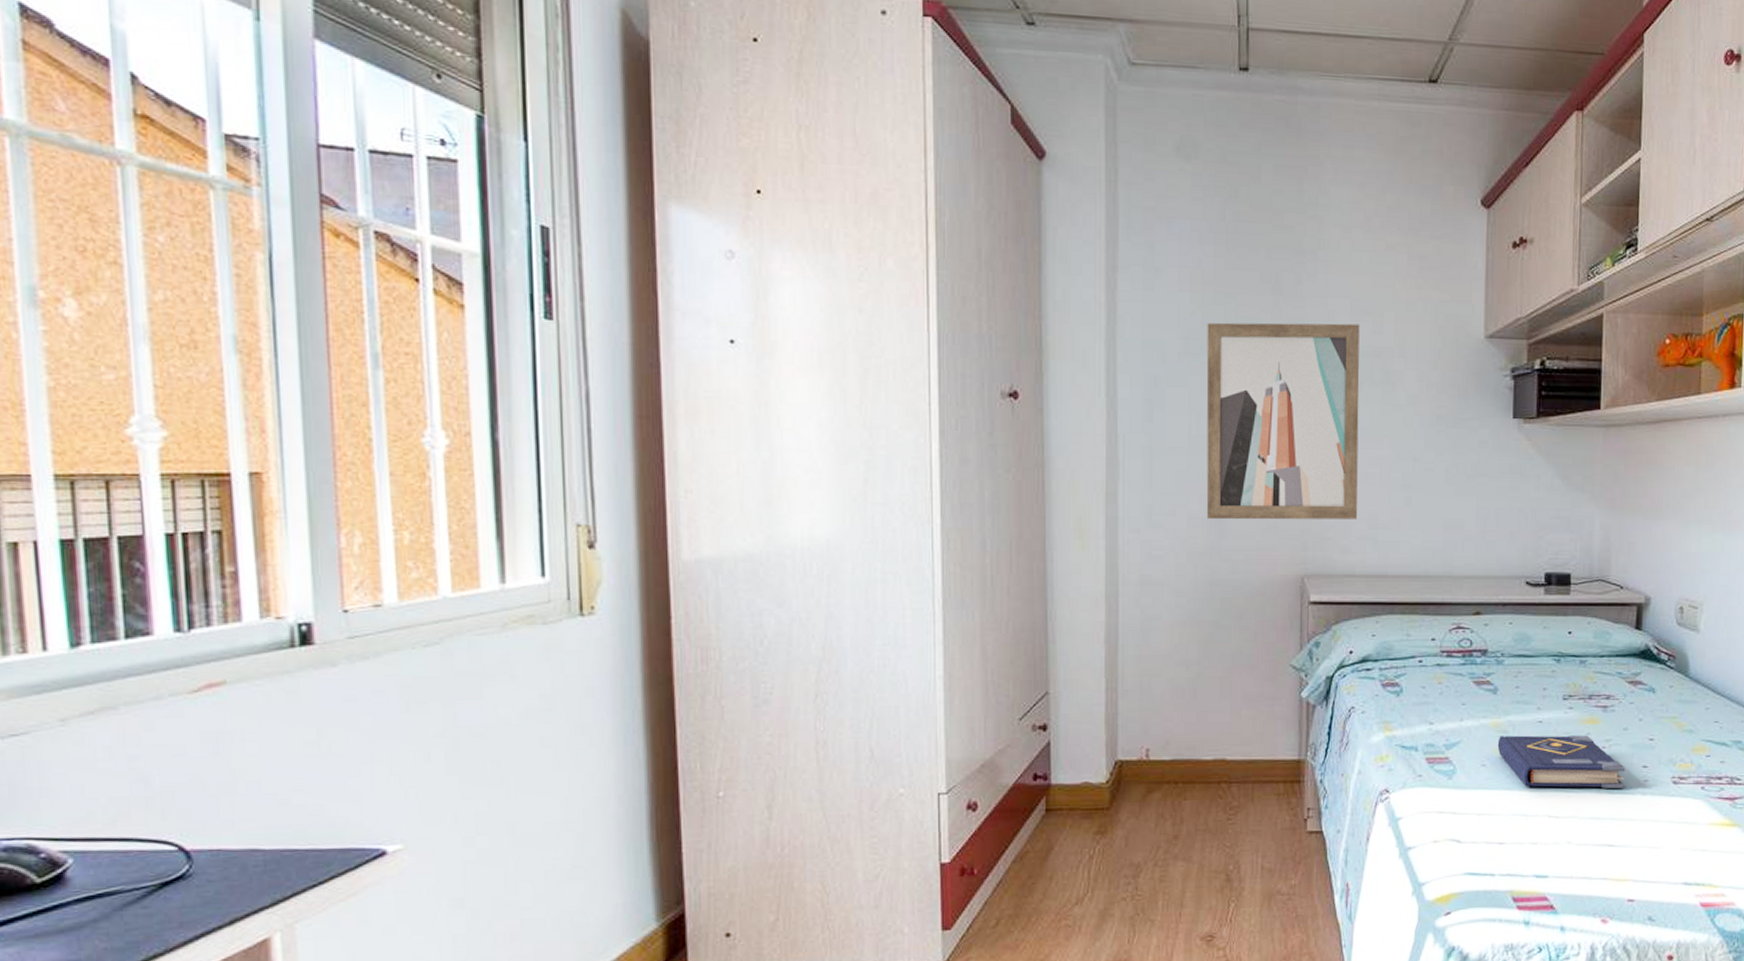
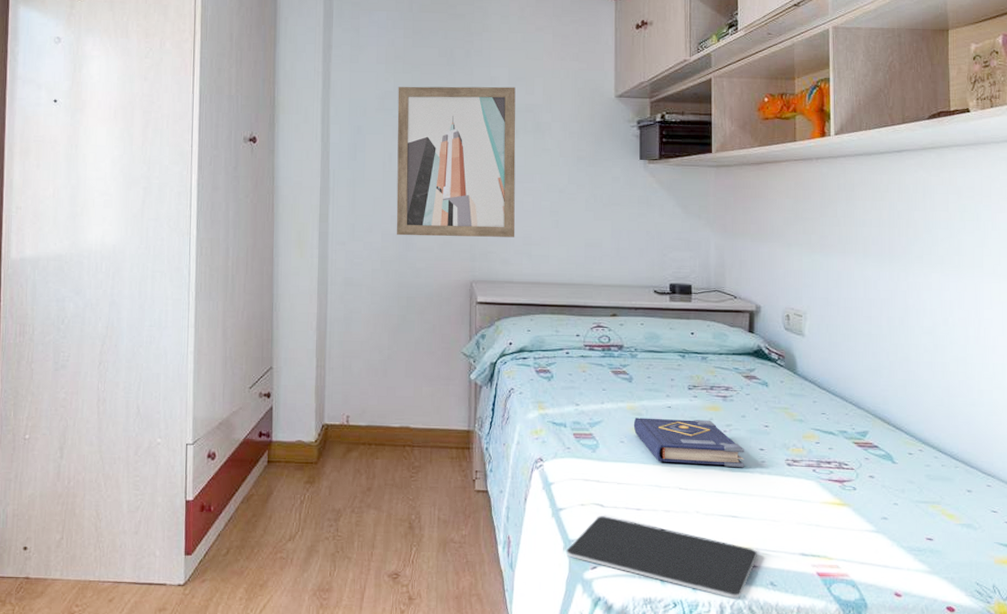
tablet: none [1415,853,1636,937] -> present [566,516,758,598]

